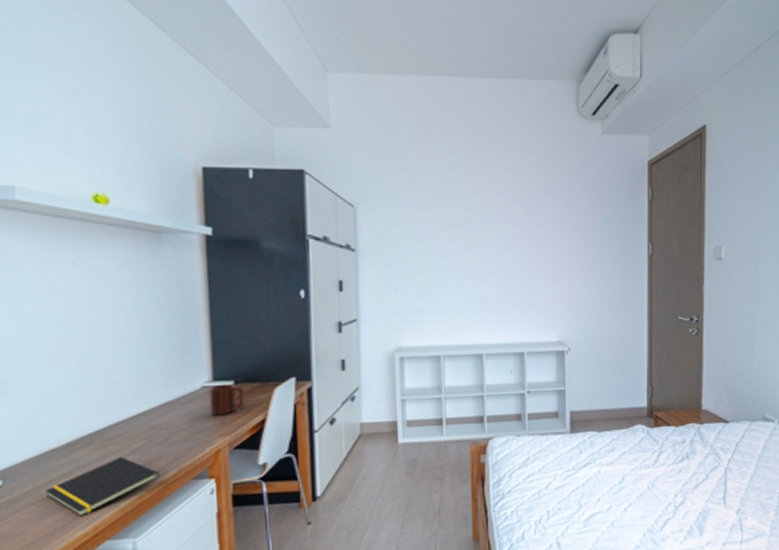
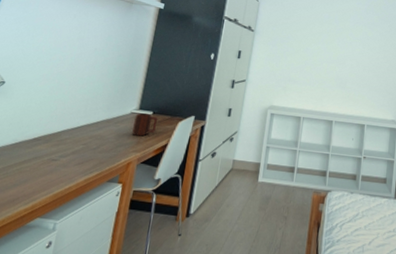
notepad: present [45,456,159,517] -> none [10,154,86,196]

